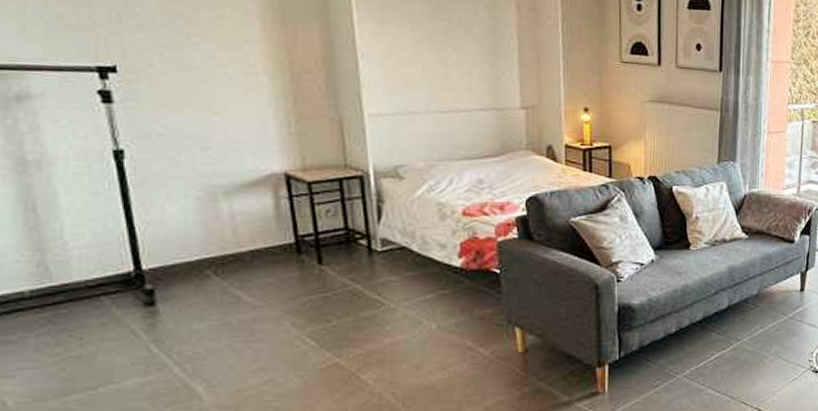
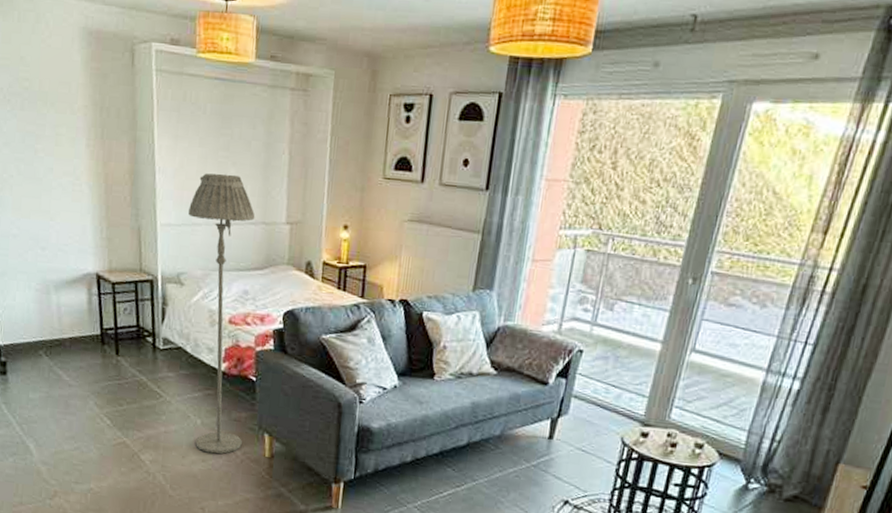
floor lamp: none [404,59,489,359] -> present [188,173,255,454]

